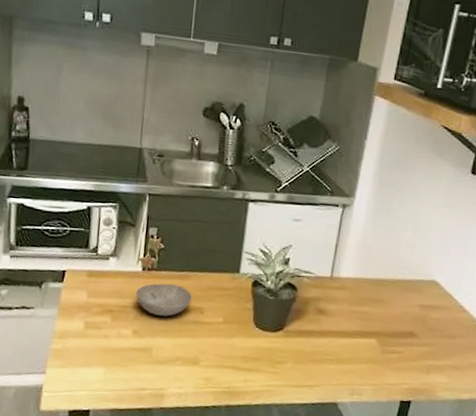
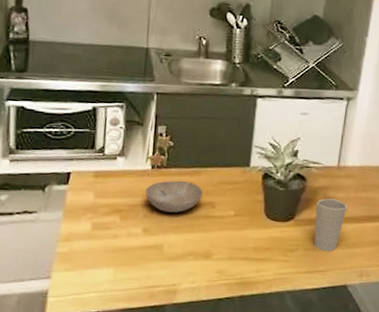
cup: none [303,310,340,367] -> present [313,198,348,252]

